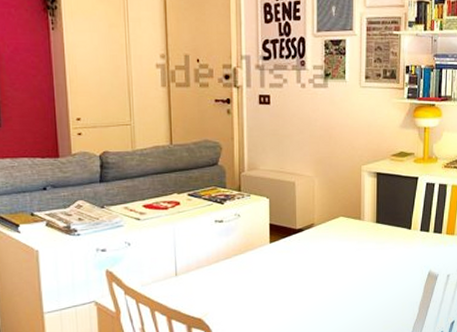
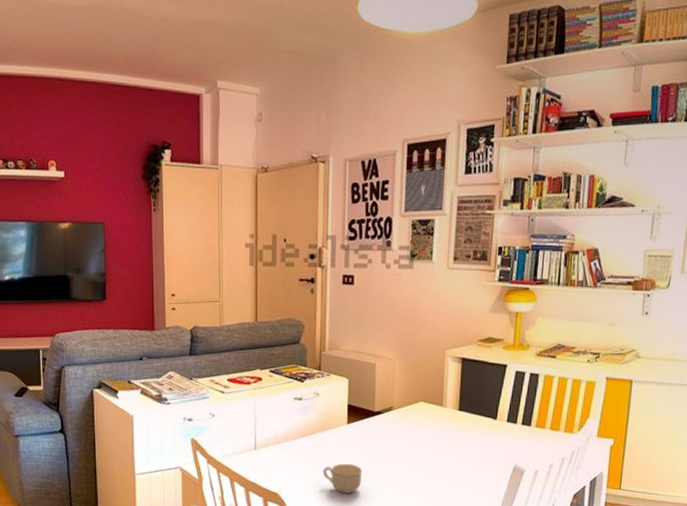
cup: none [247,282,287,313] -> present [323,463,363,493]

